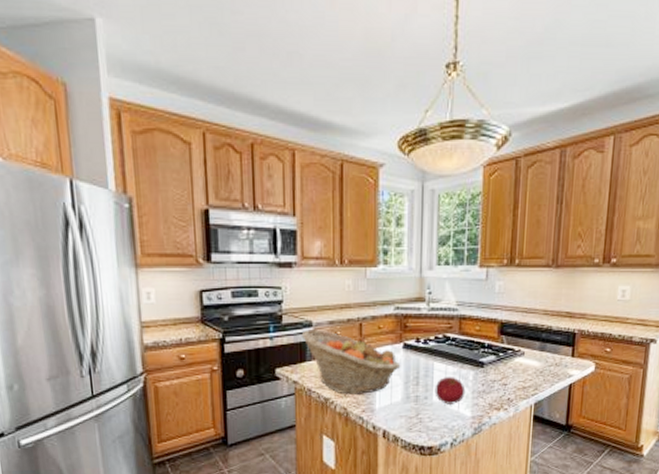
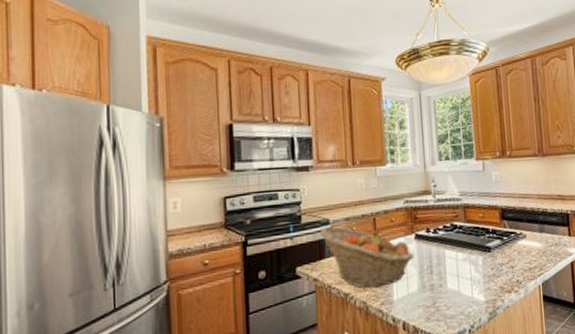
fruit: present [435,377,466,405] -> none [448,263,477,291]

